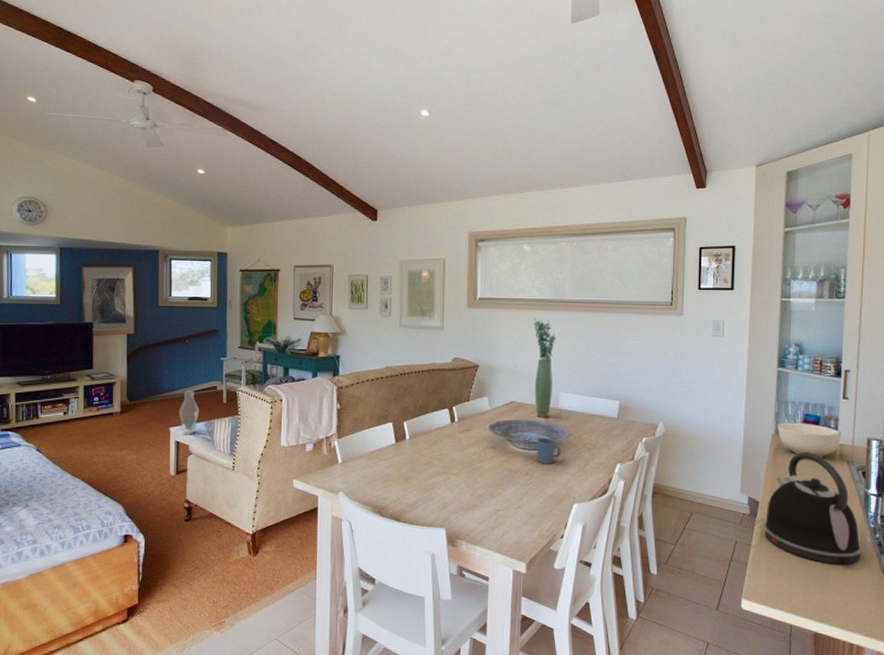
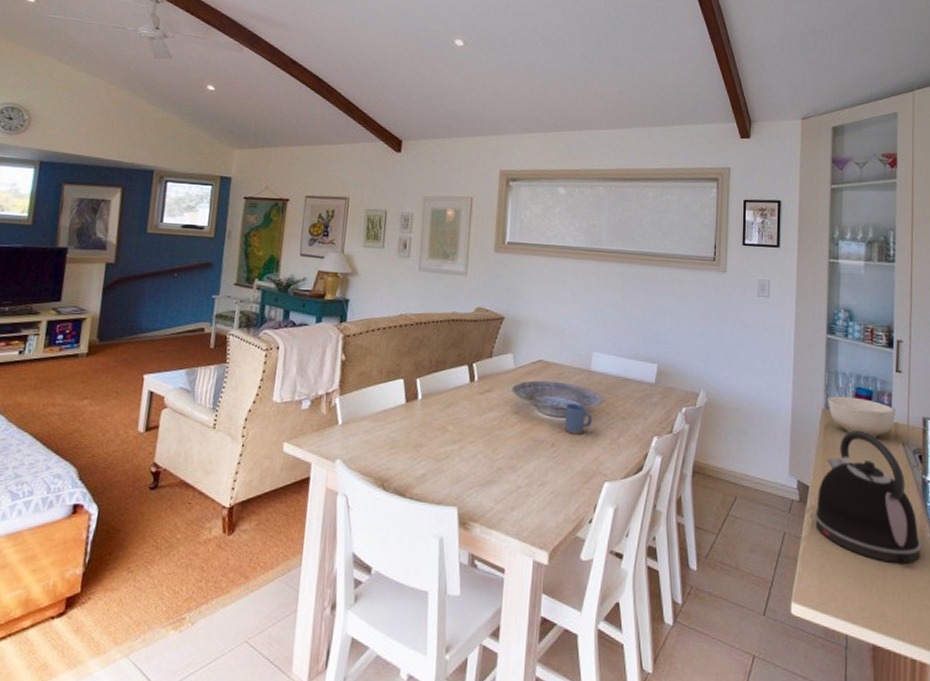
vase: present [178,390,200,434] -> none [155,331,182,384]
vase: present [534,318,556,418] -> none [564,267,590,381]

